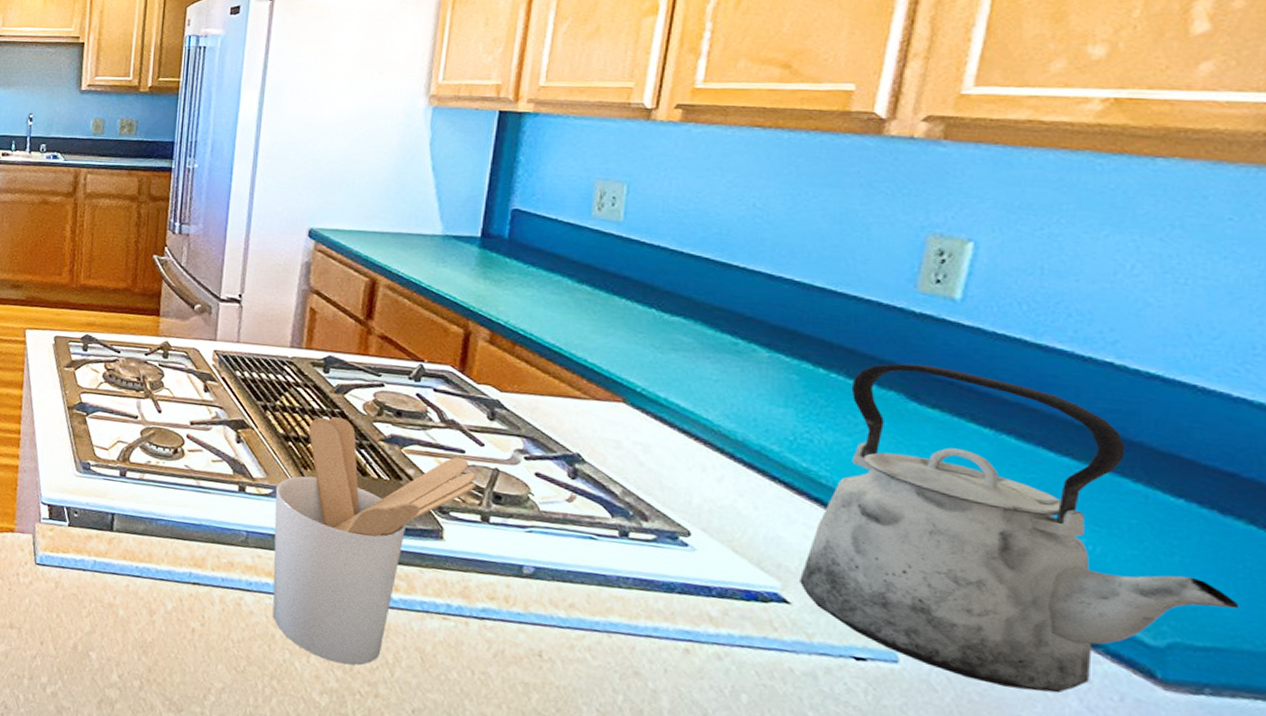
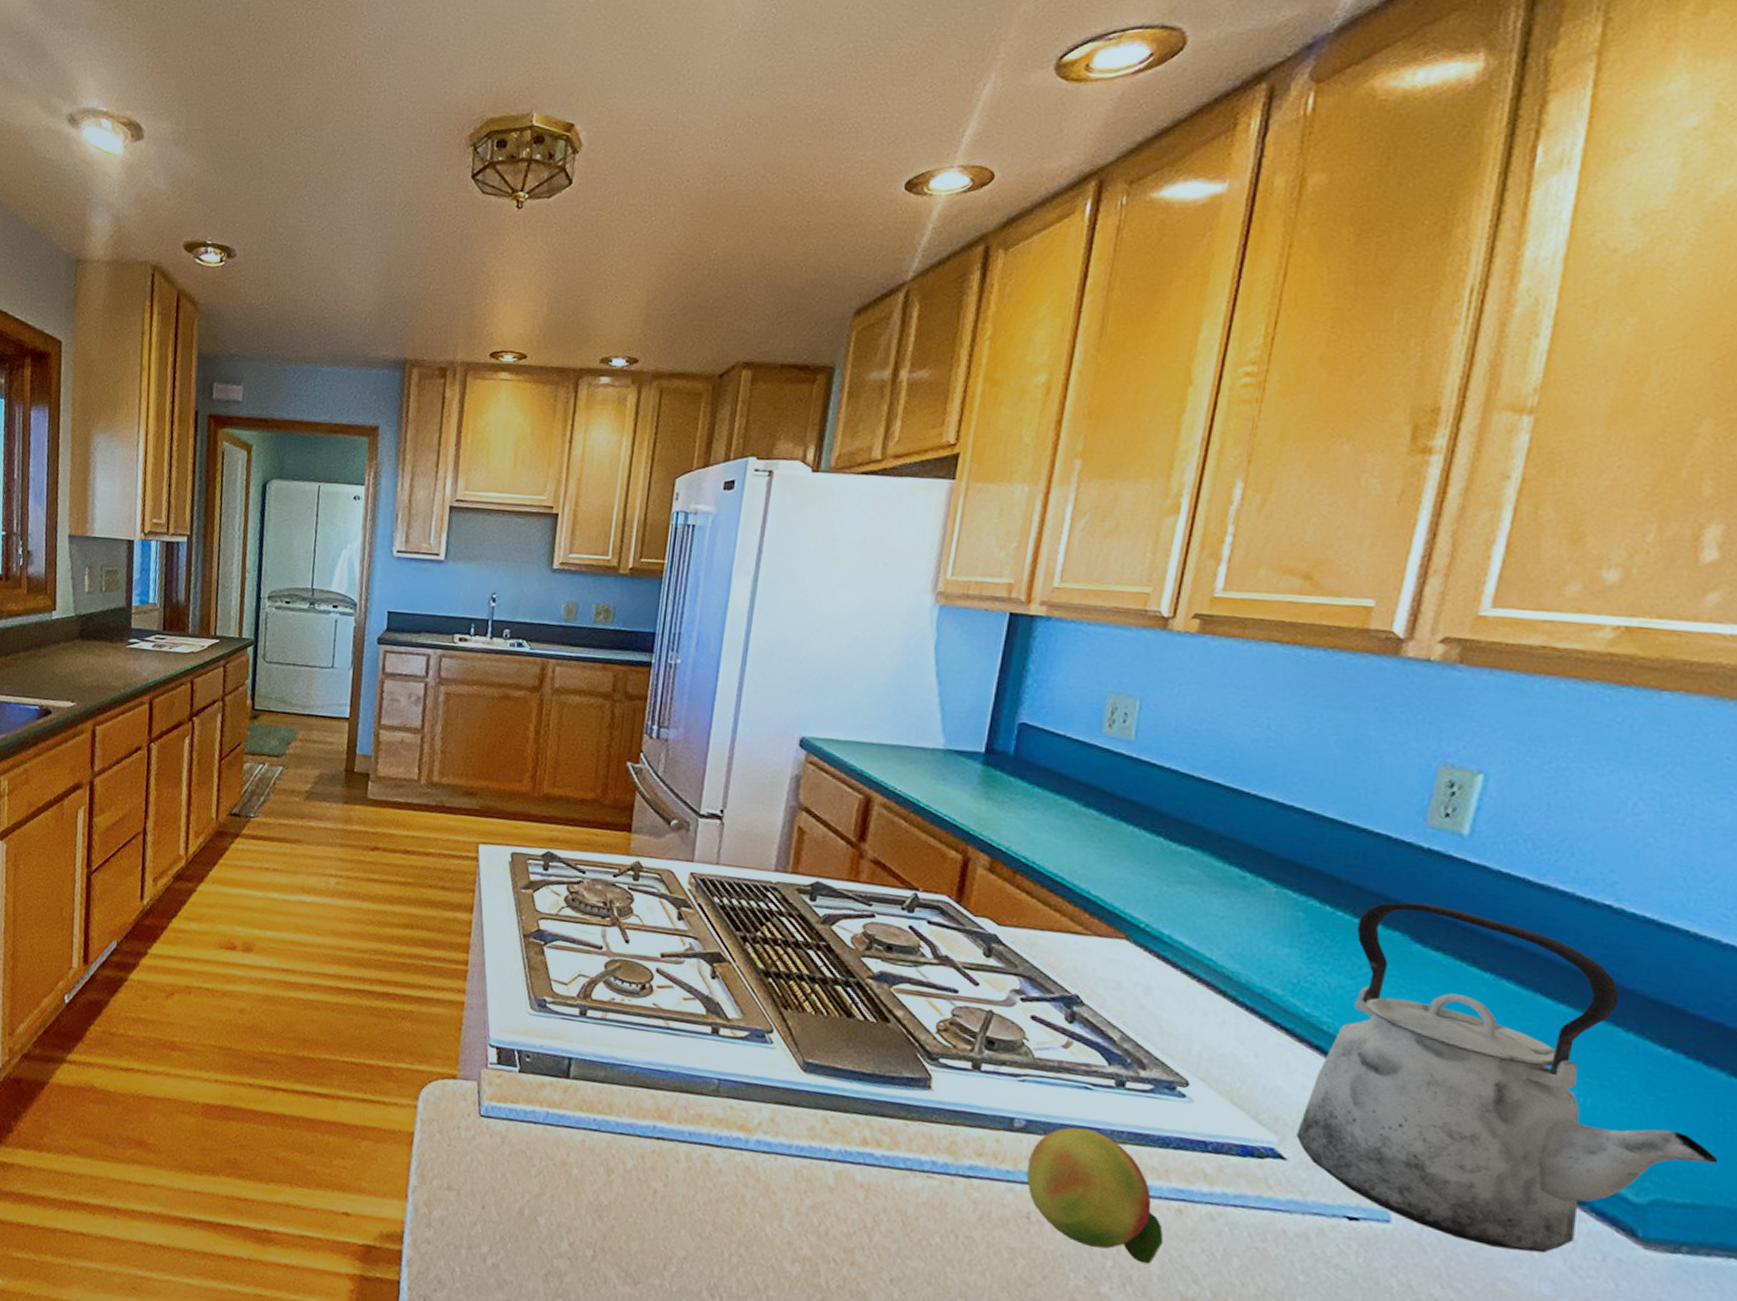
utensil holder: present [272,417,476,666] -> none [743,951,969,1230]
fruit: none [537,574,673,700] -> present [1026,1127,1164,1265]

